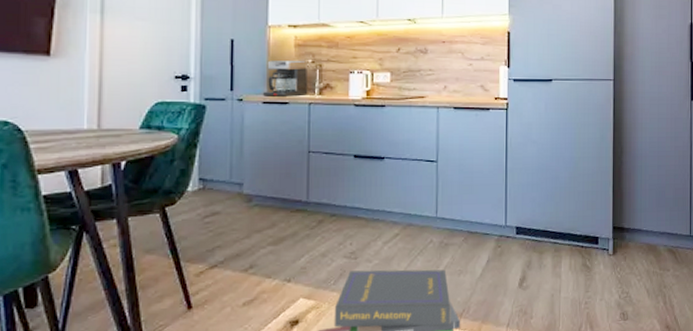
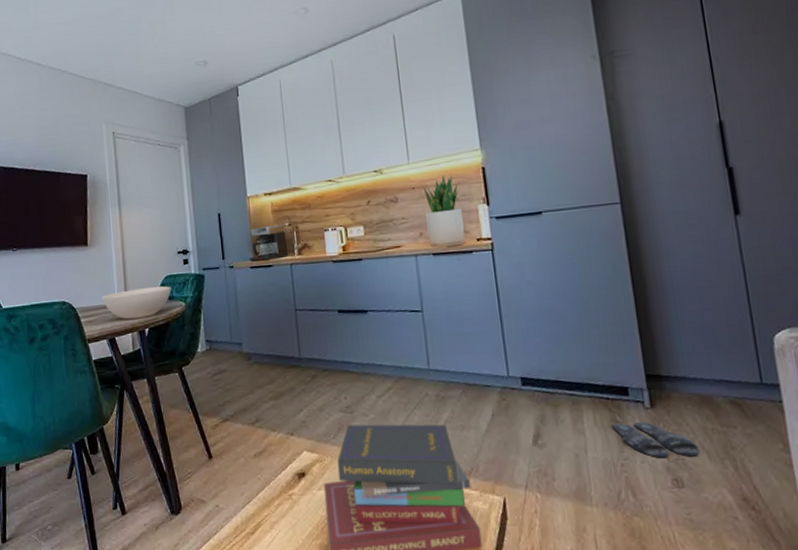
bowl: none [64,113,162,148] -> present [102,285,171,319]
planter: none [451,33,486,102] -> present [423,175,465,248]
slippers: none [583,266,642,296] -> present [612,422,700,458]

